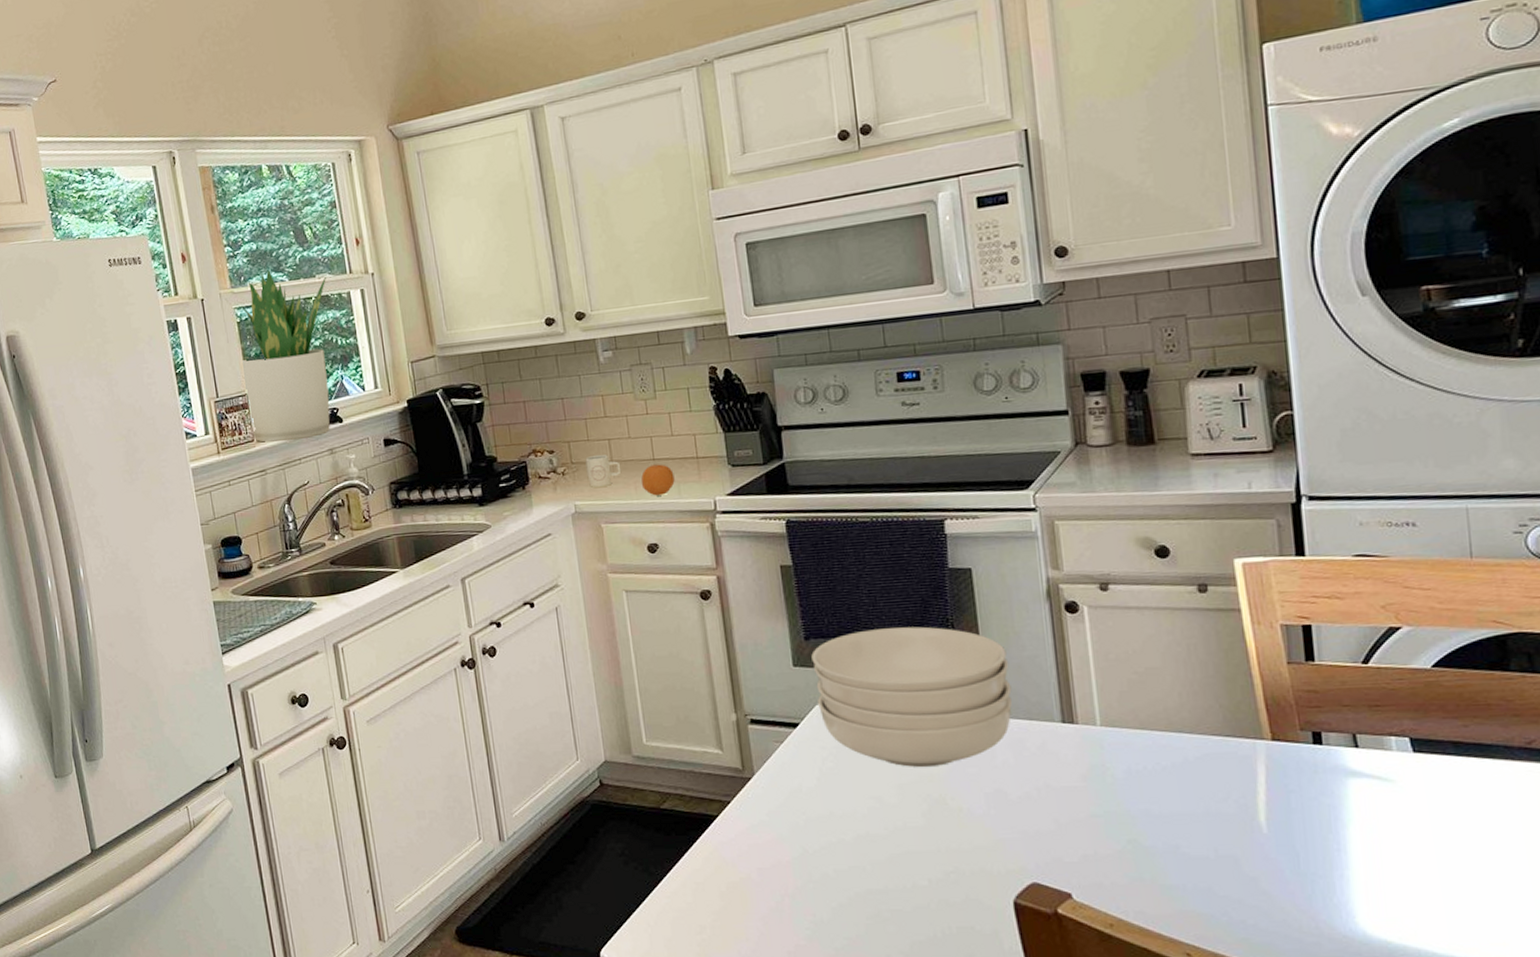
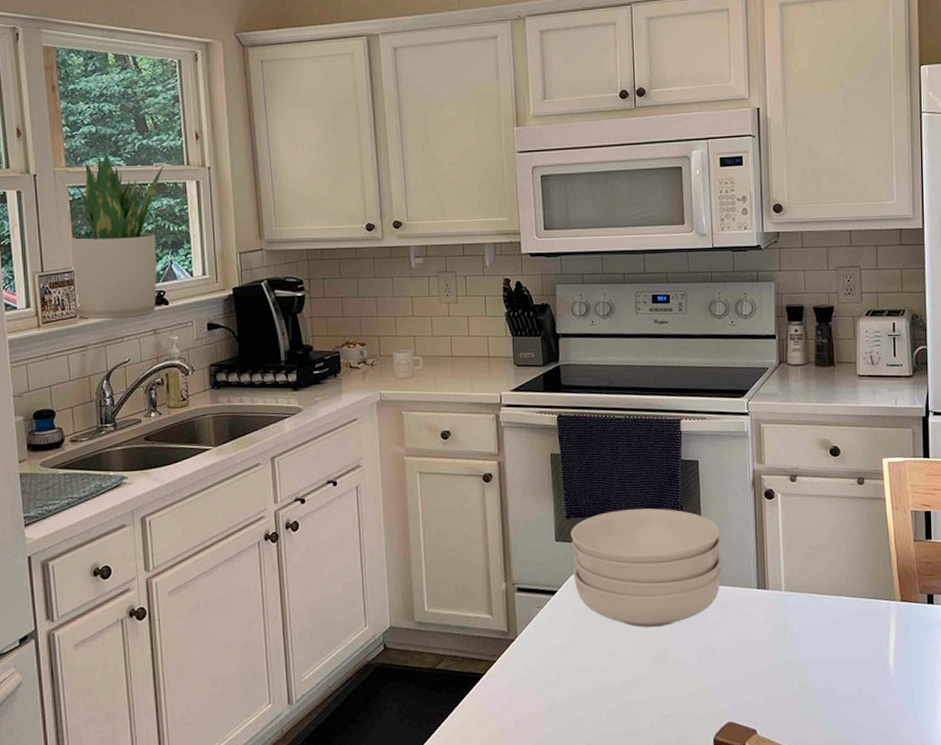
fruit: present [641,464,675,496] -> none [440,360,468,389]

